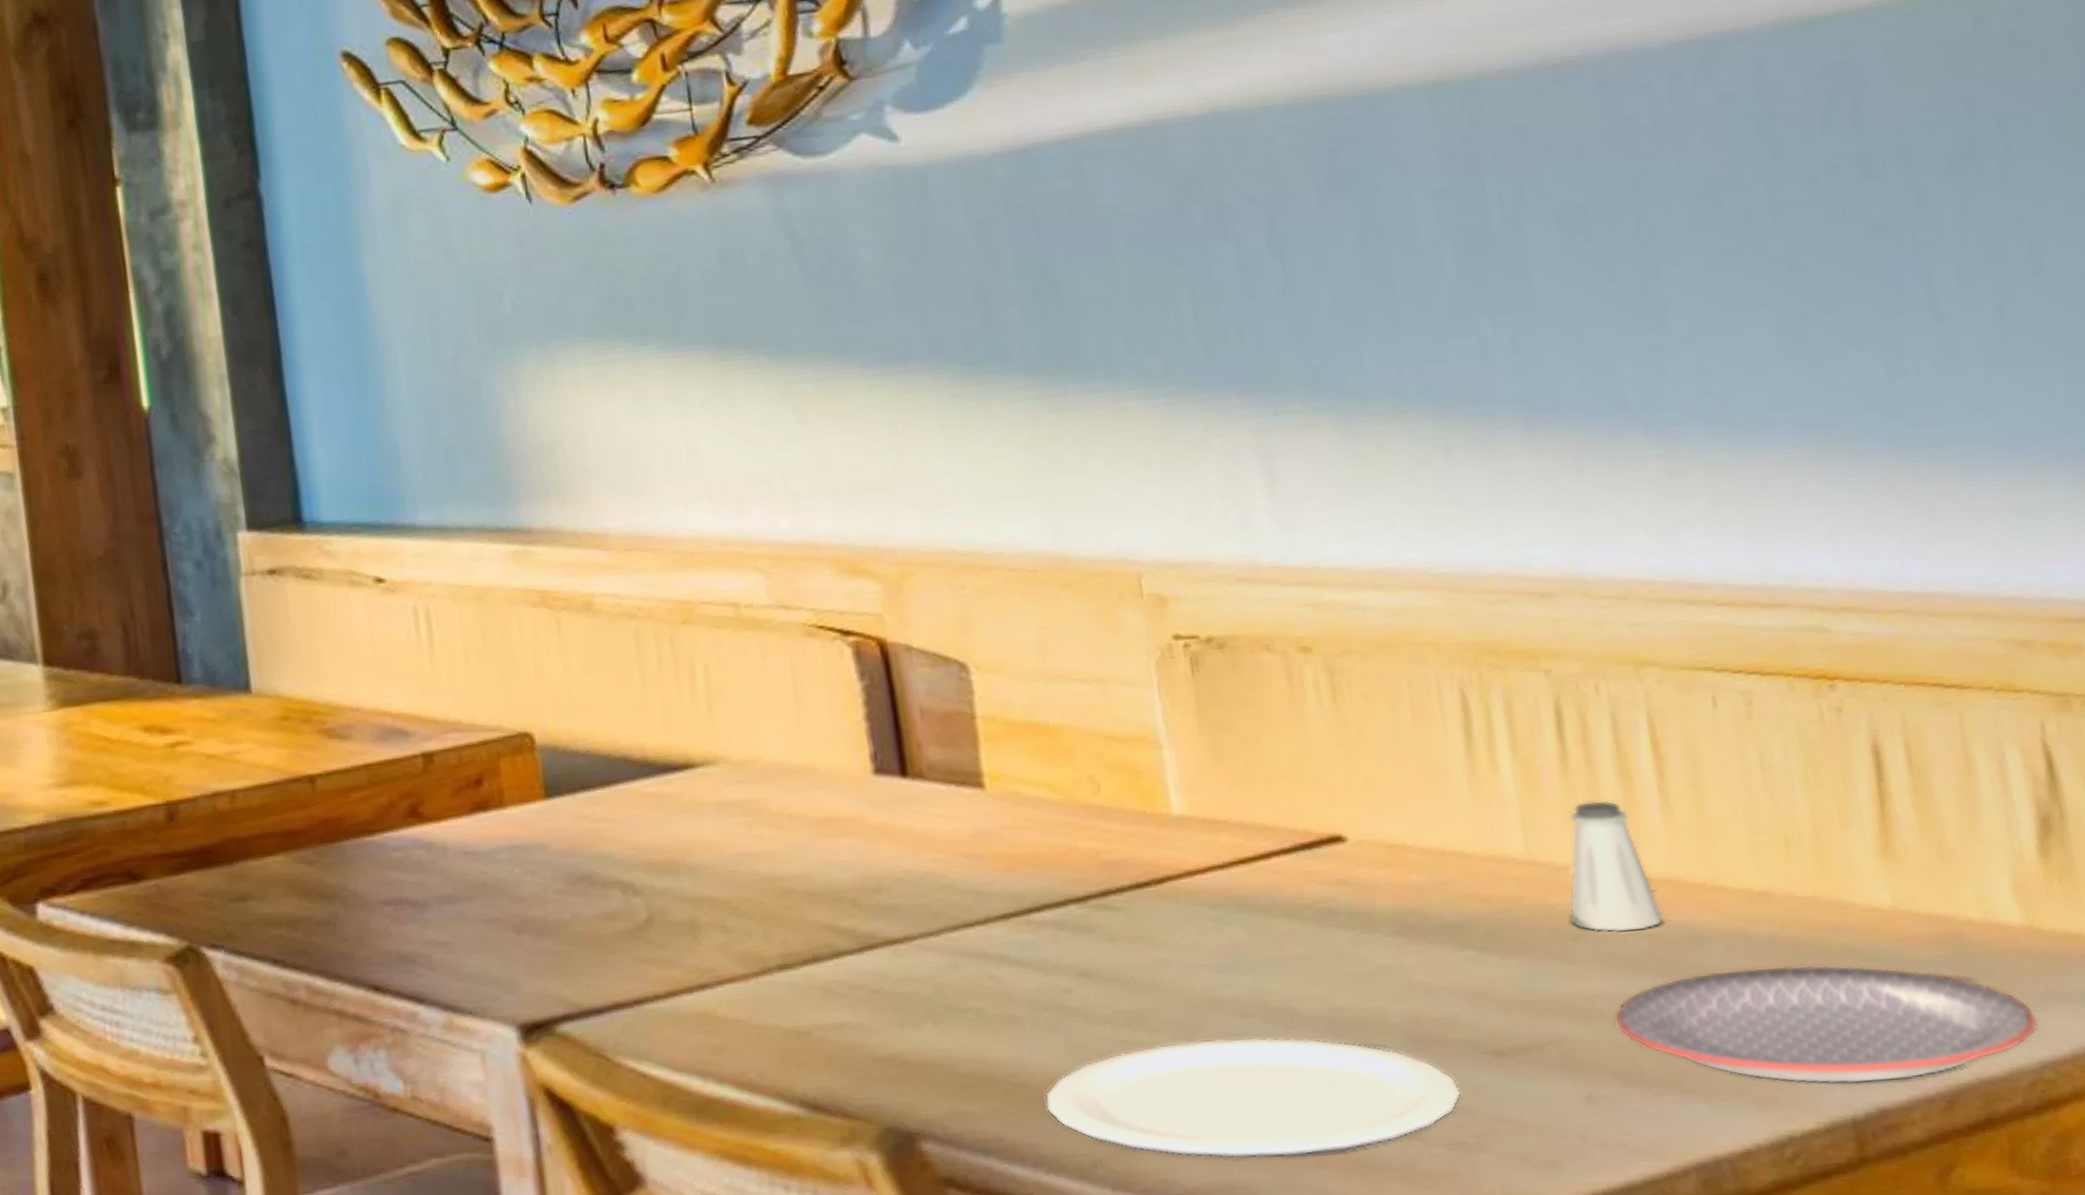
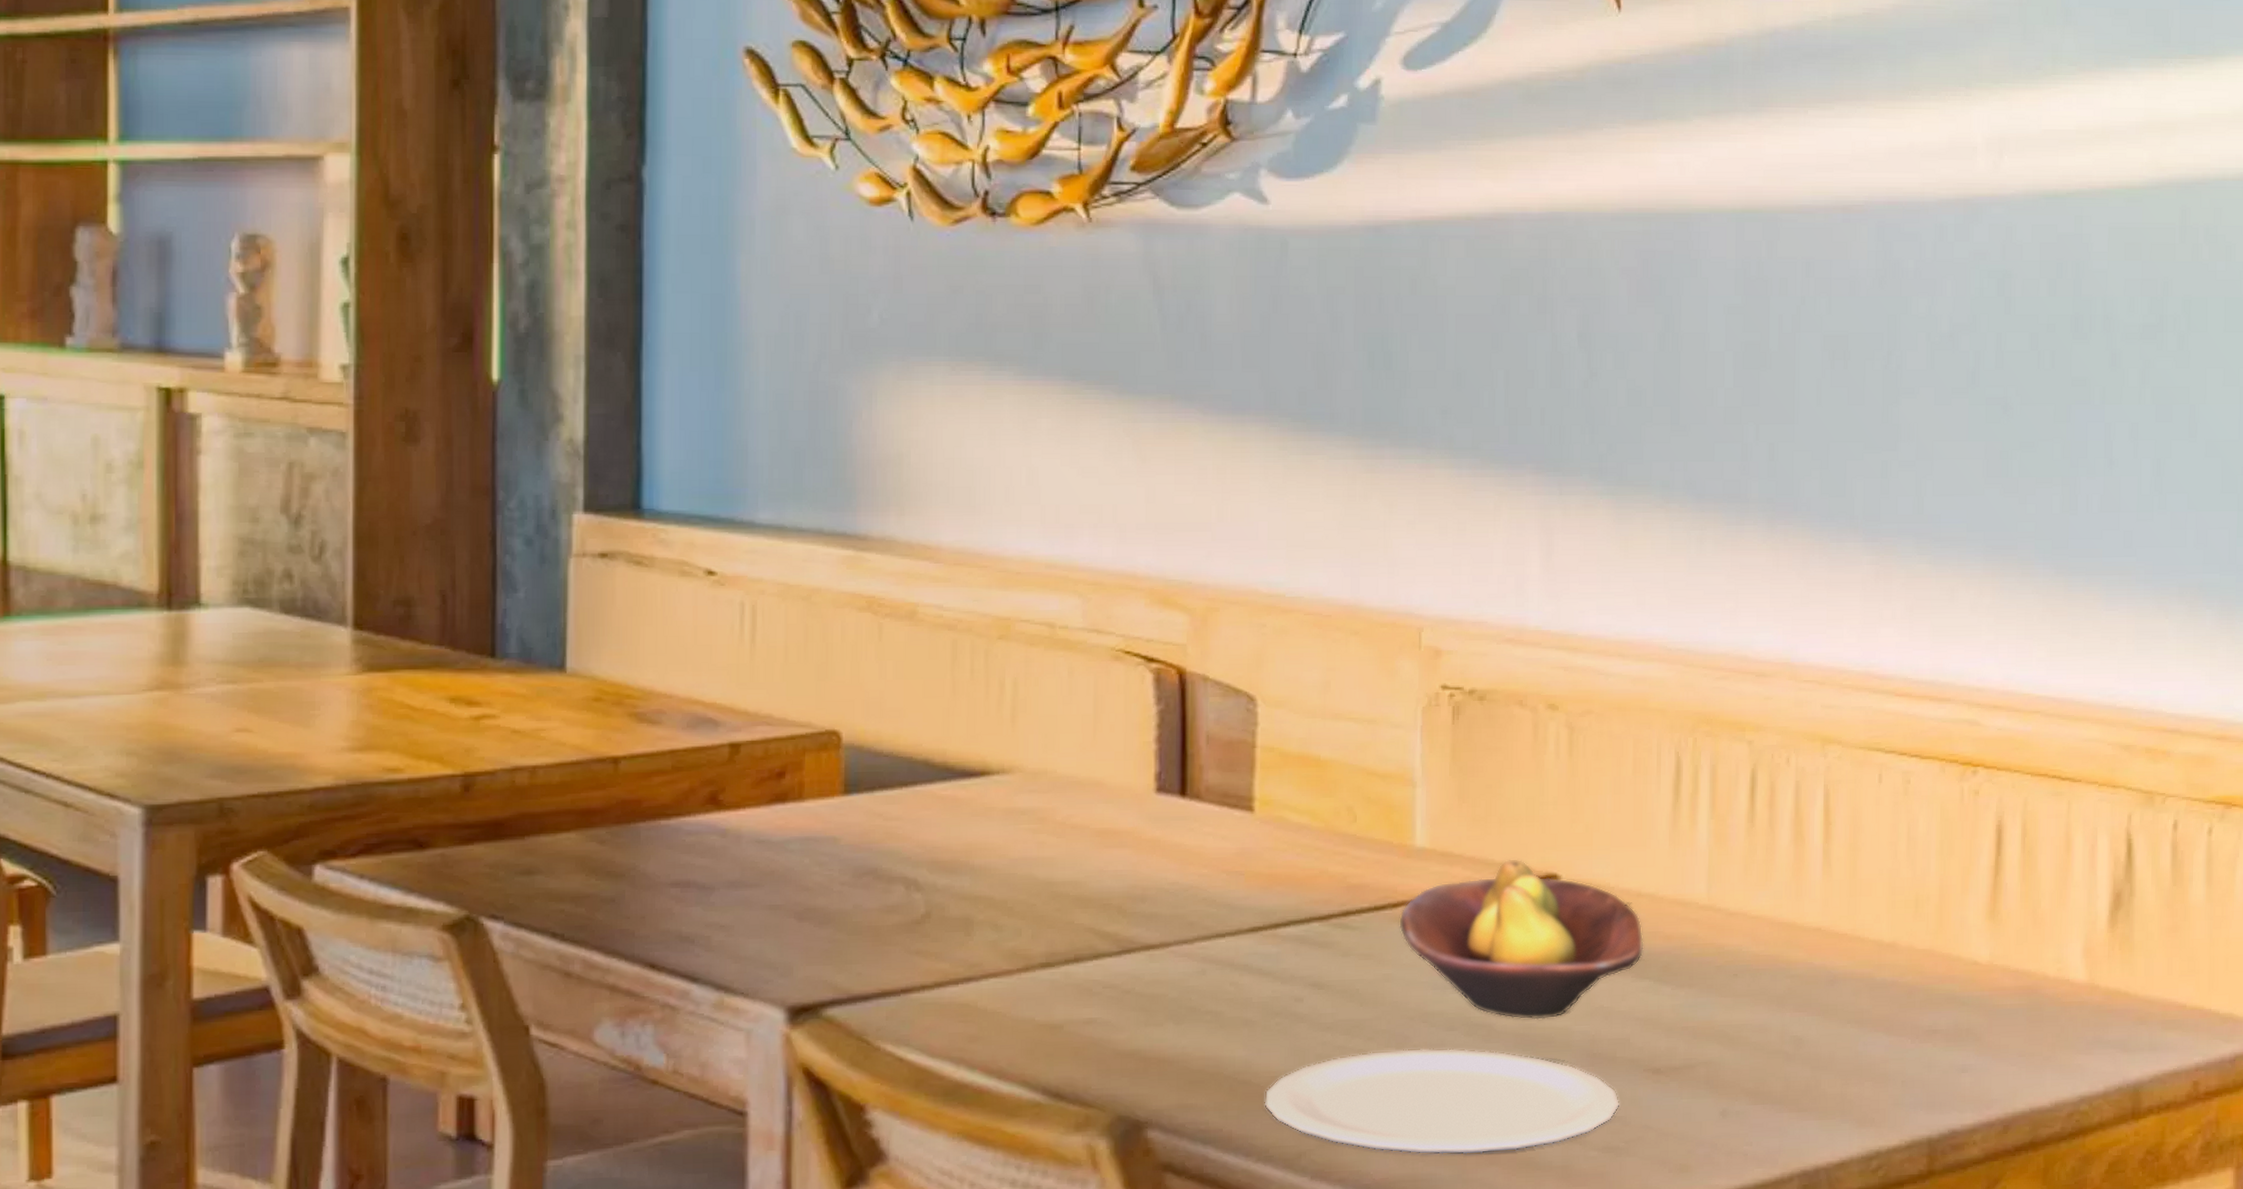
fruit bowl: none [1166,821,1460,1002] -> present [1399,859,1644,1020]
saltshaker: present [1569,800,1663,933] -> none [1733,856,1809,972]
plate: present [1614,965,2038,1085] -> none [1755,1007,2083,1109]

